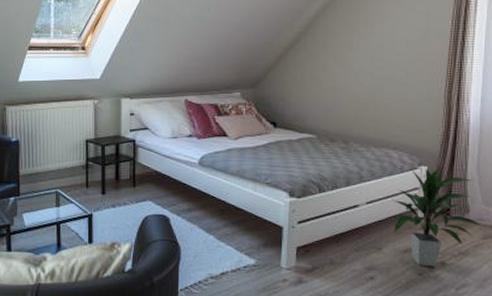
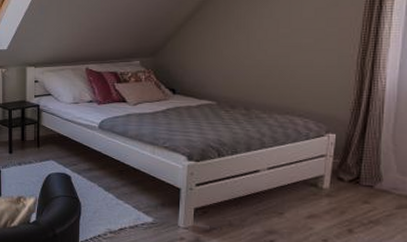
indoor plant: present [389,168,483,267] -> none [292,136,397,234]

